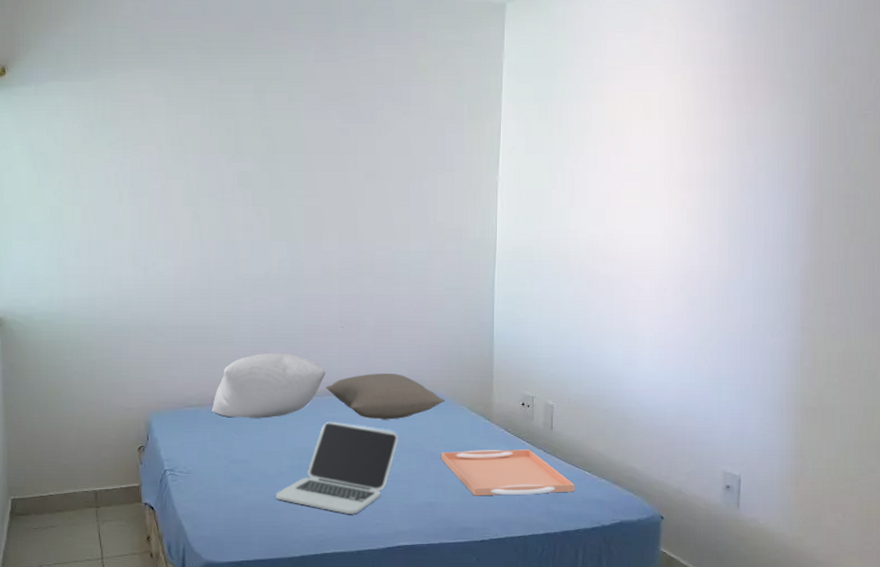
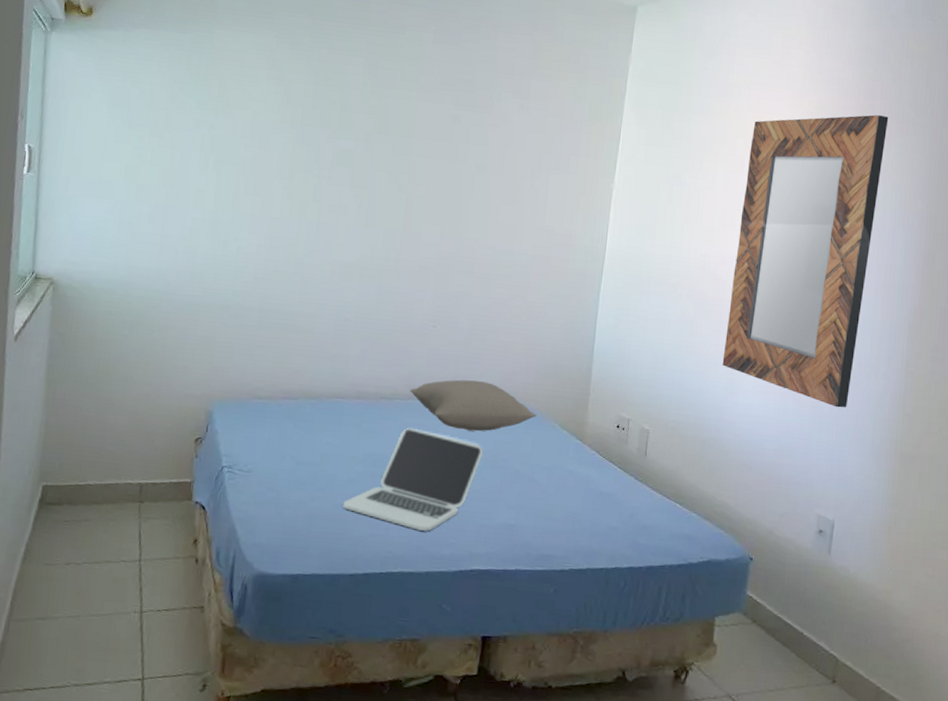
pillow: present [211,353,326,418] -> none [281,347,412,418]
serving tray: present [440,449,575,496] -> none [525,471,664,525]
home mirror: none [618,80,765,369] -> present [722,114,889,408]

